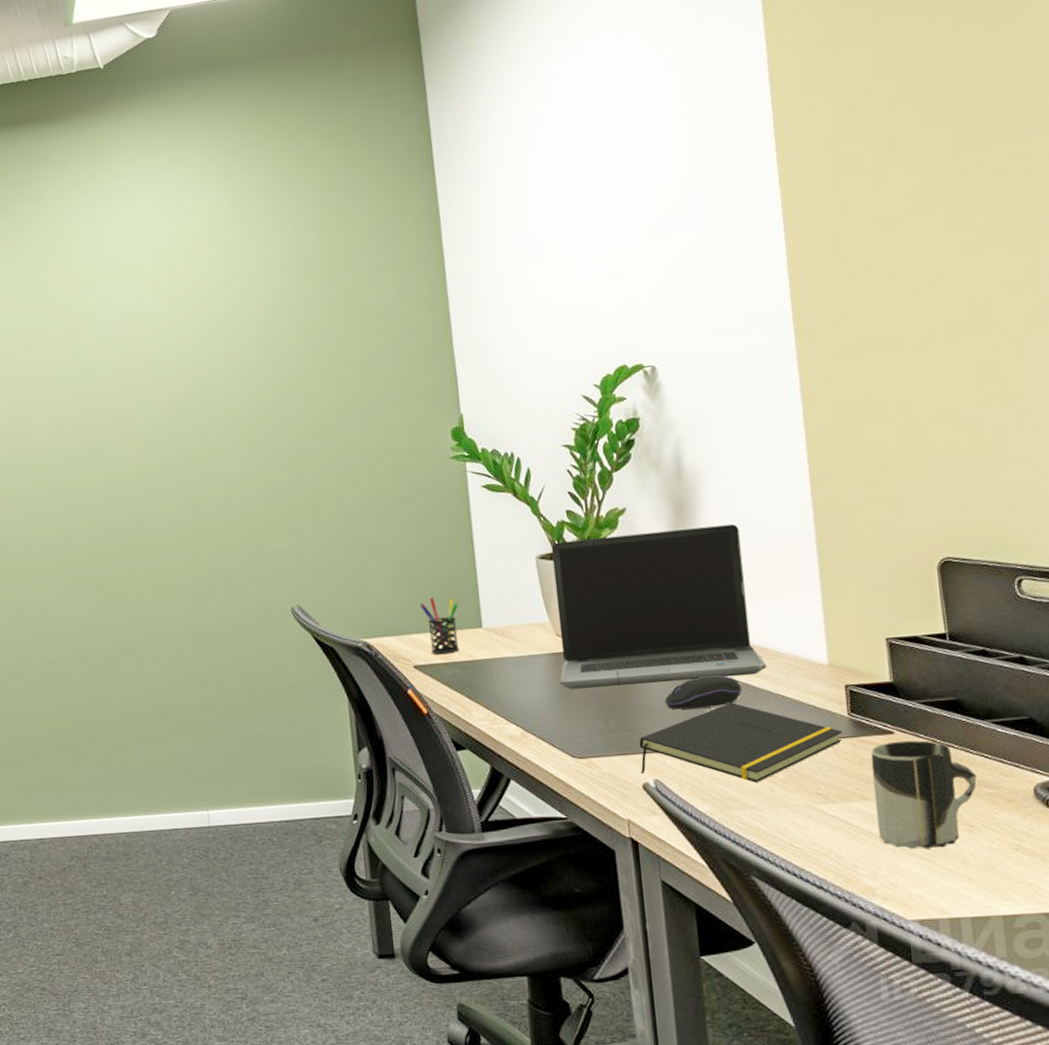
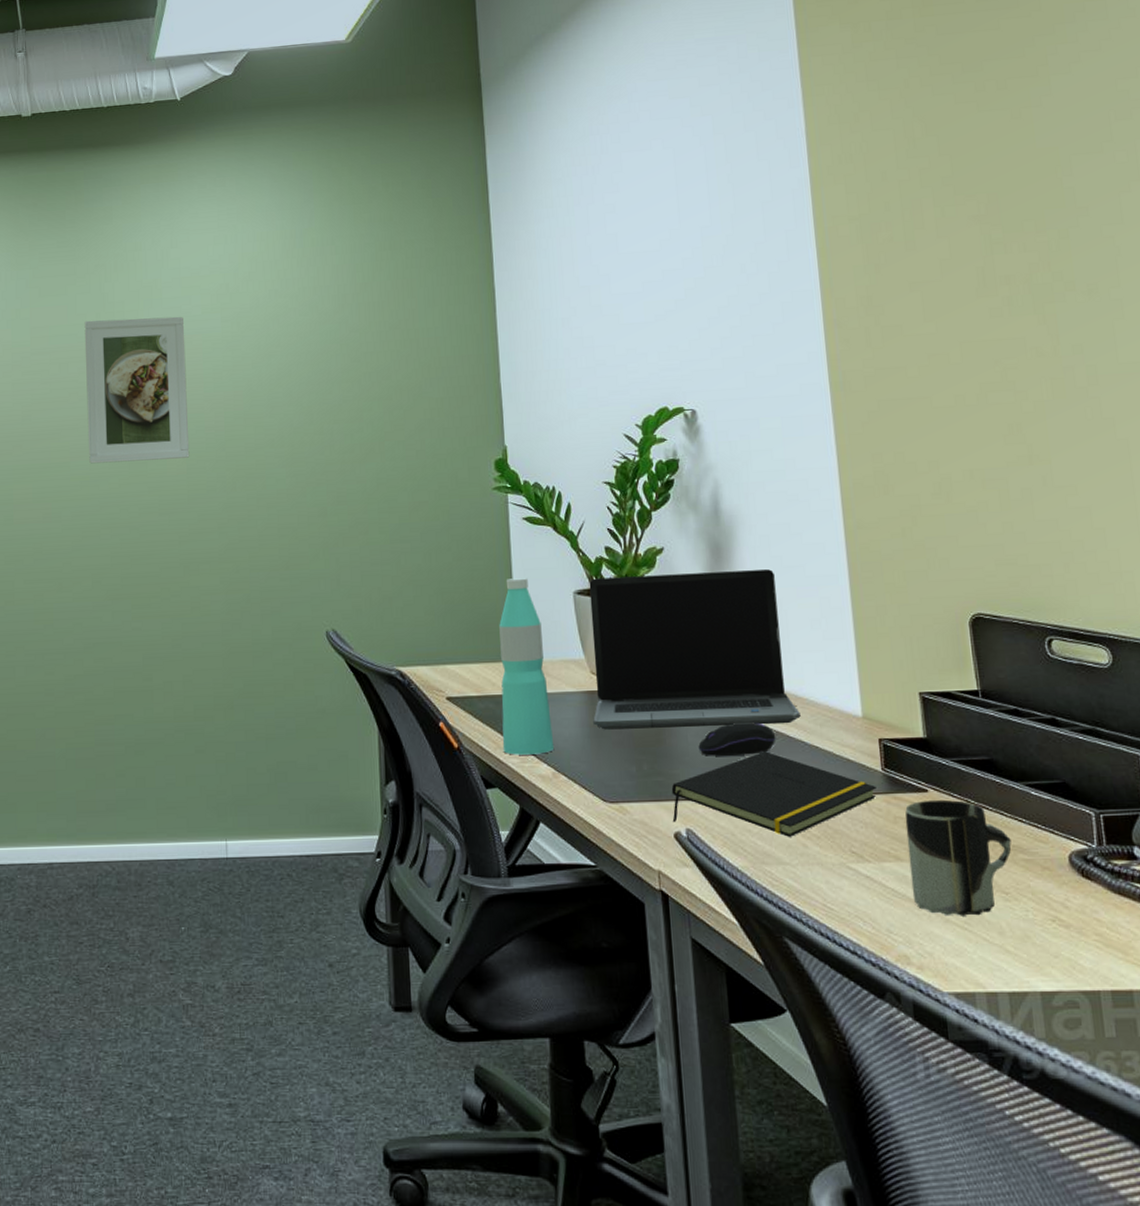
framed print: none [25,299,143,455] -> present [84,316,190,464]
pen holder: present [419,597,460,654] -> none [455,627,495,686]
water bottle: none [462,545,523,718] -> present [499,578,555,755]

